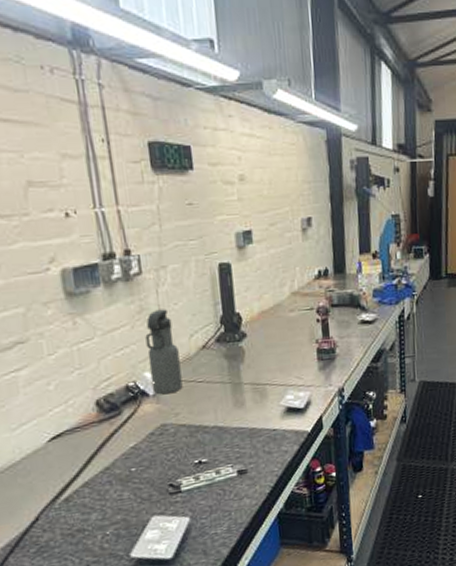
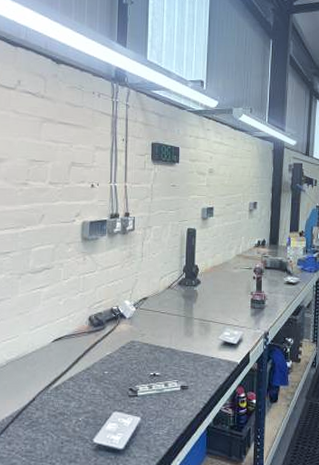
water bottle: present [145,309,183,395] -> none [129,256,151,319]

